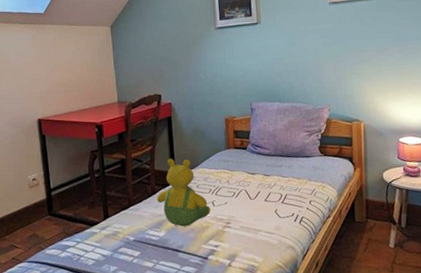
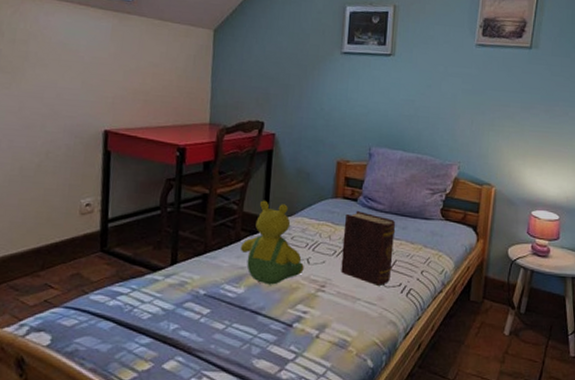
diary: none [238,157,284,218] -> present [341,211,396,286]

